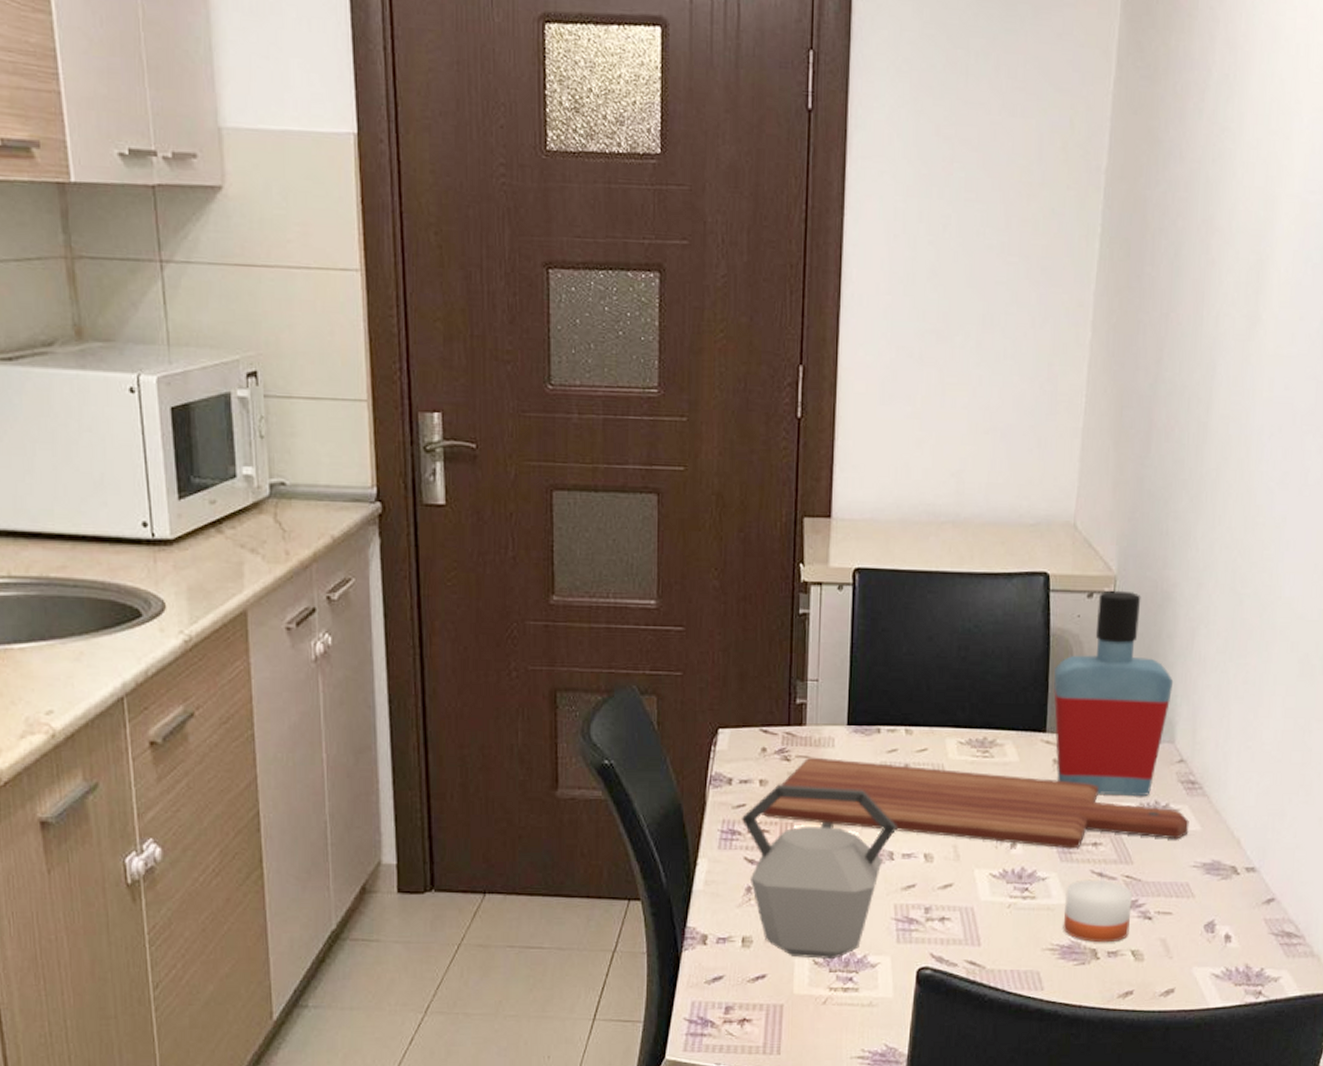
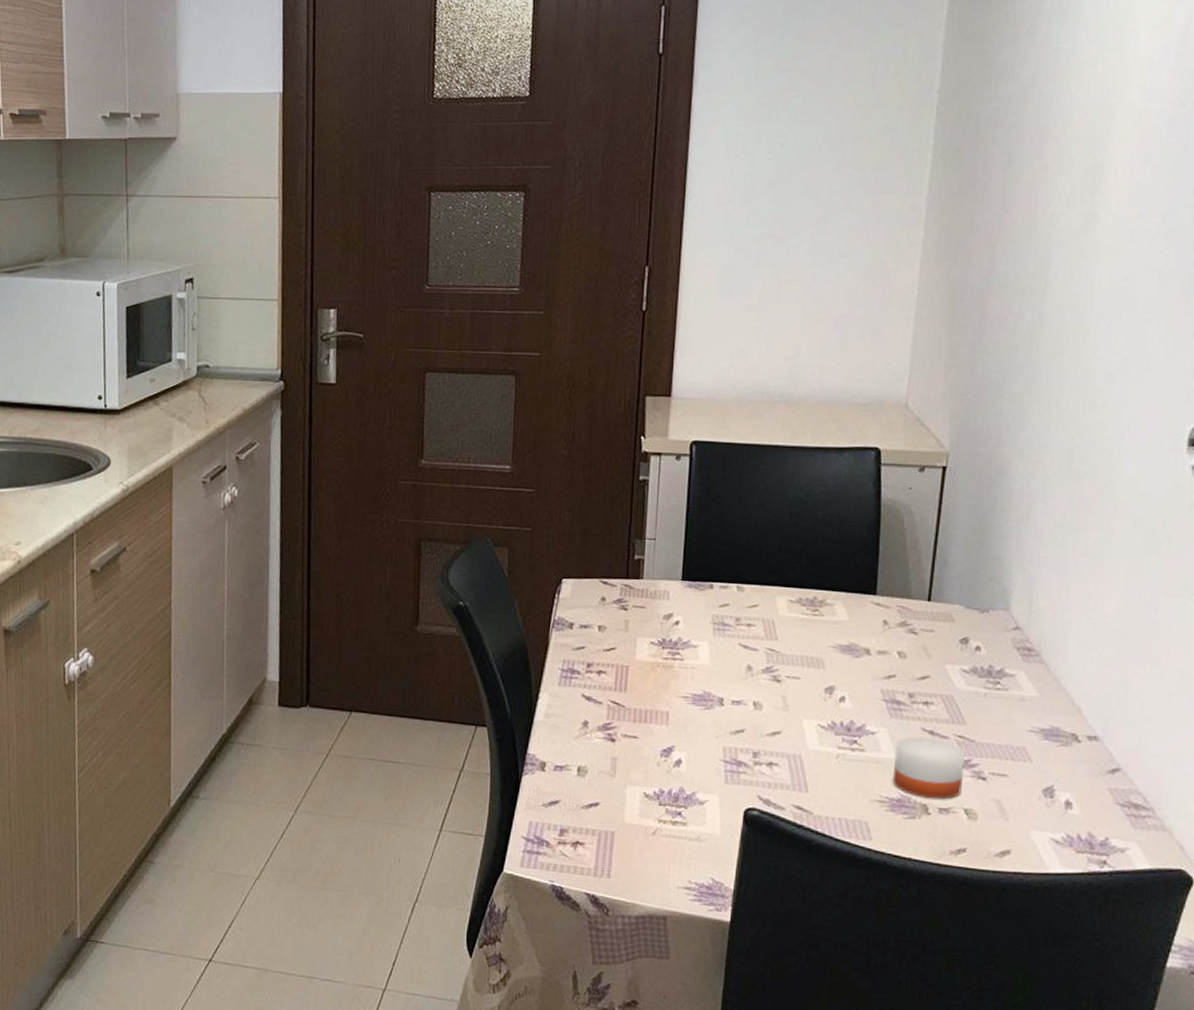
kettle: present [742,784,897,959] -> none [581,630,728,793]
cutting board: present [762,757,1189,849] -> none [600,607,1026,707]
bottle: present [1054,590,1174,796] -> none [884,465,1009,660]

